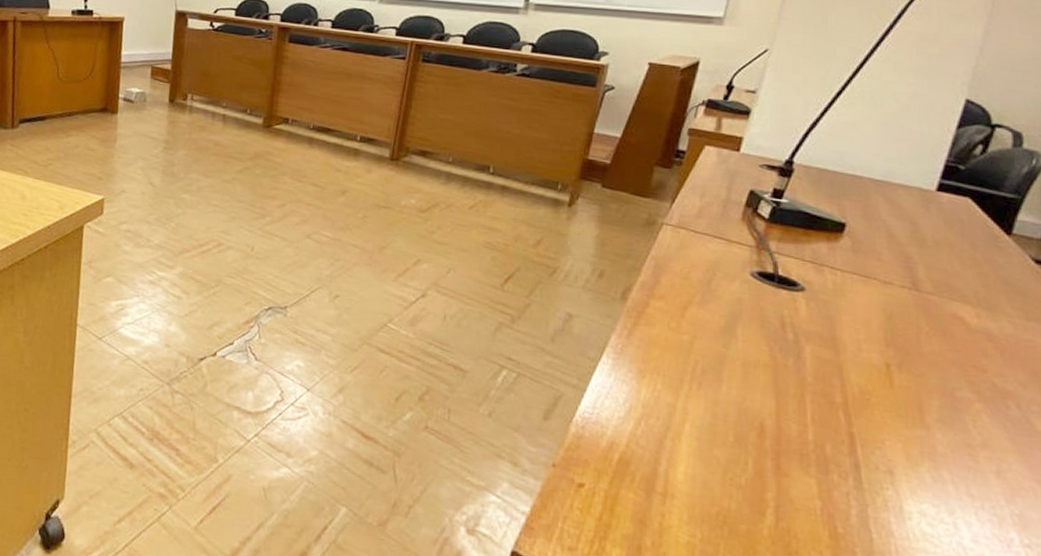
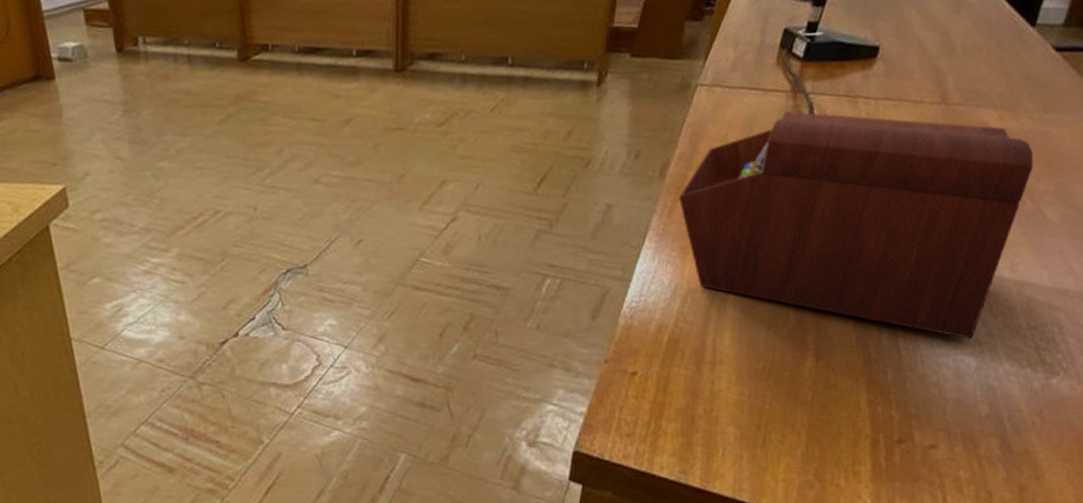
sewing box: none [639,265,1018,541] -> present [679,111,1034,340]

